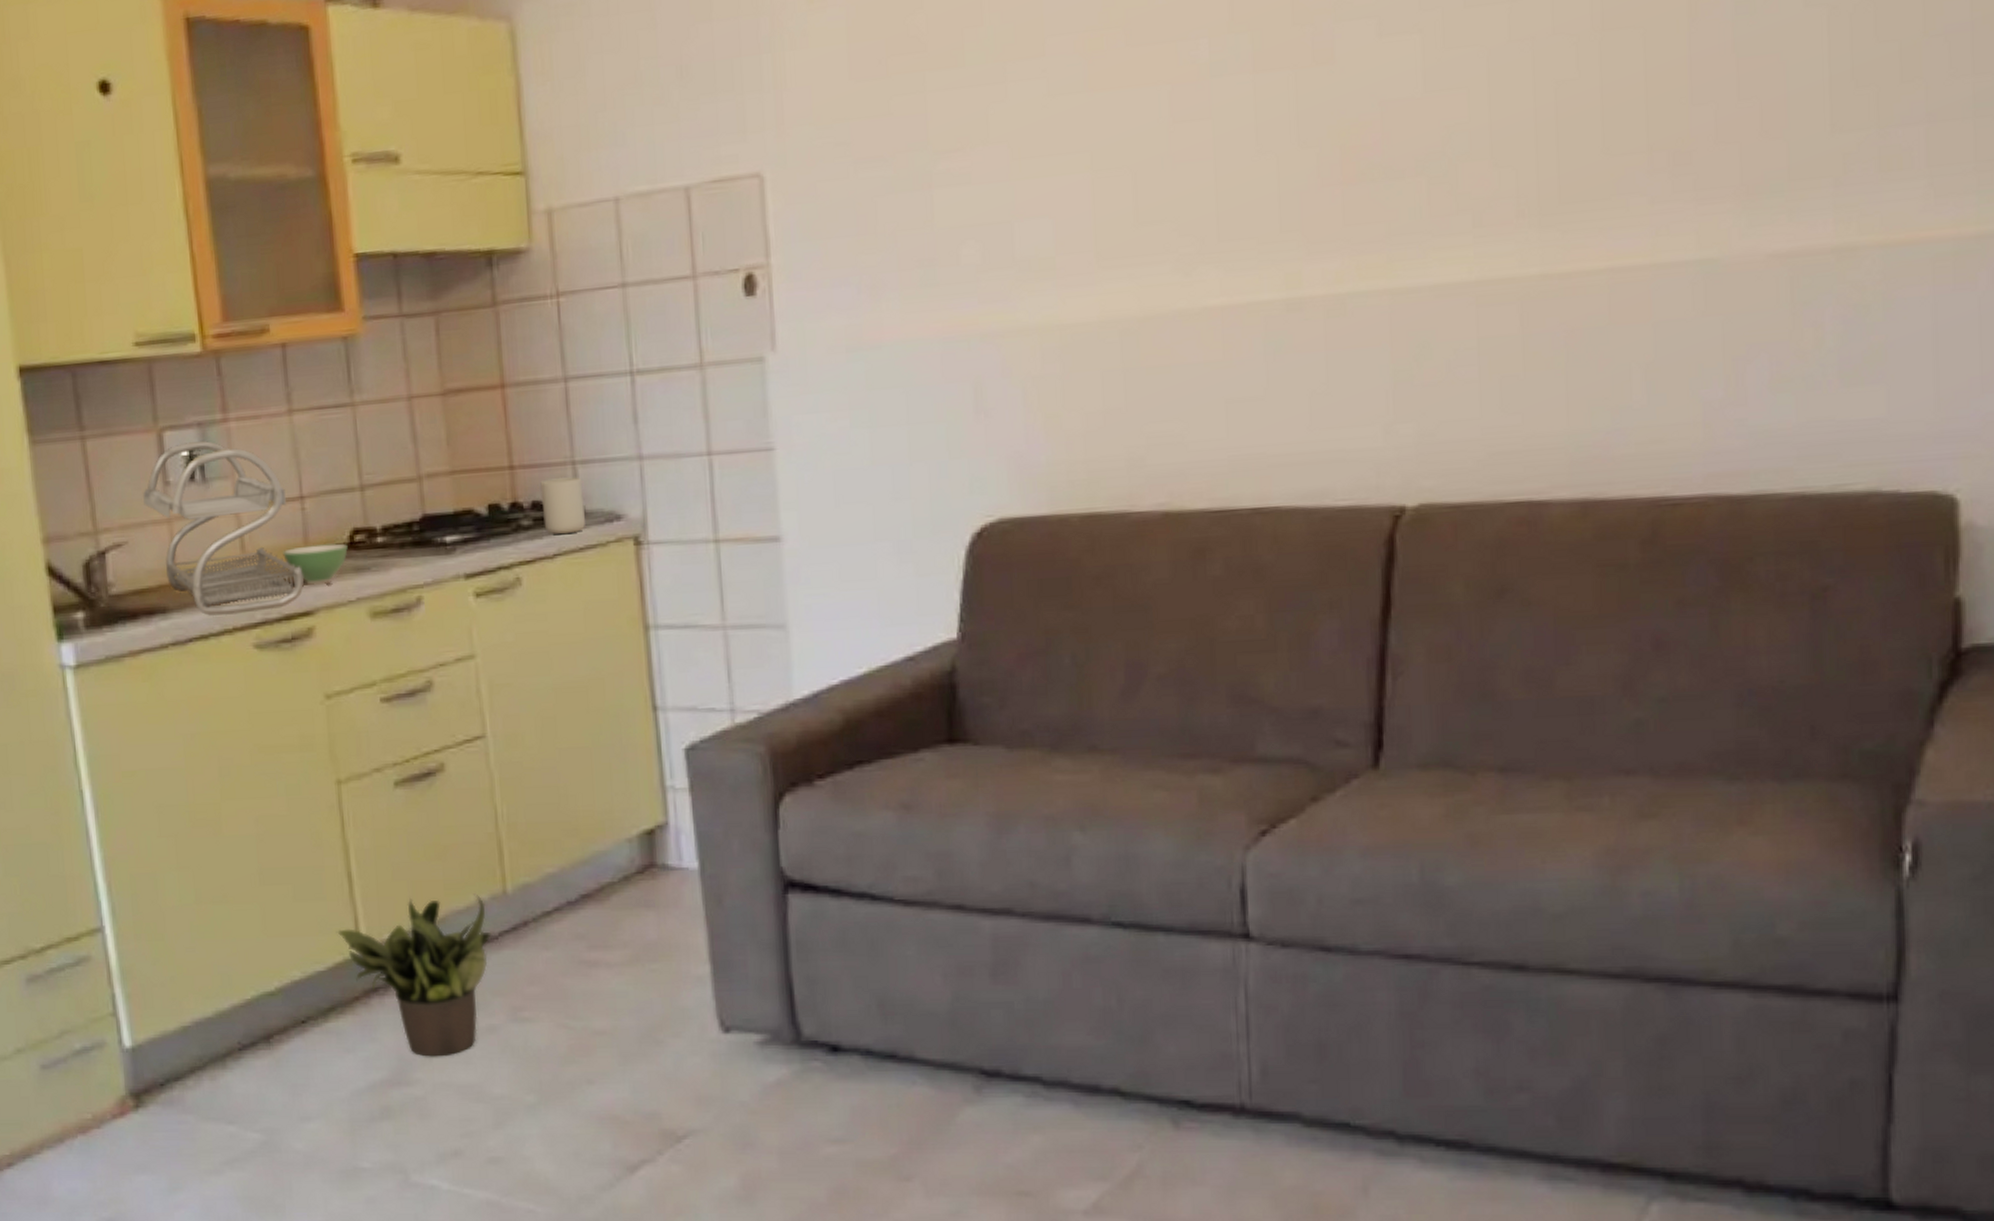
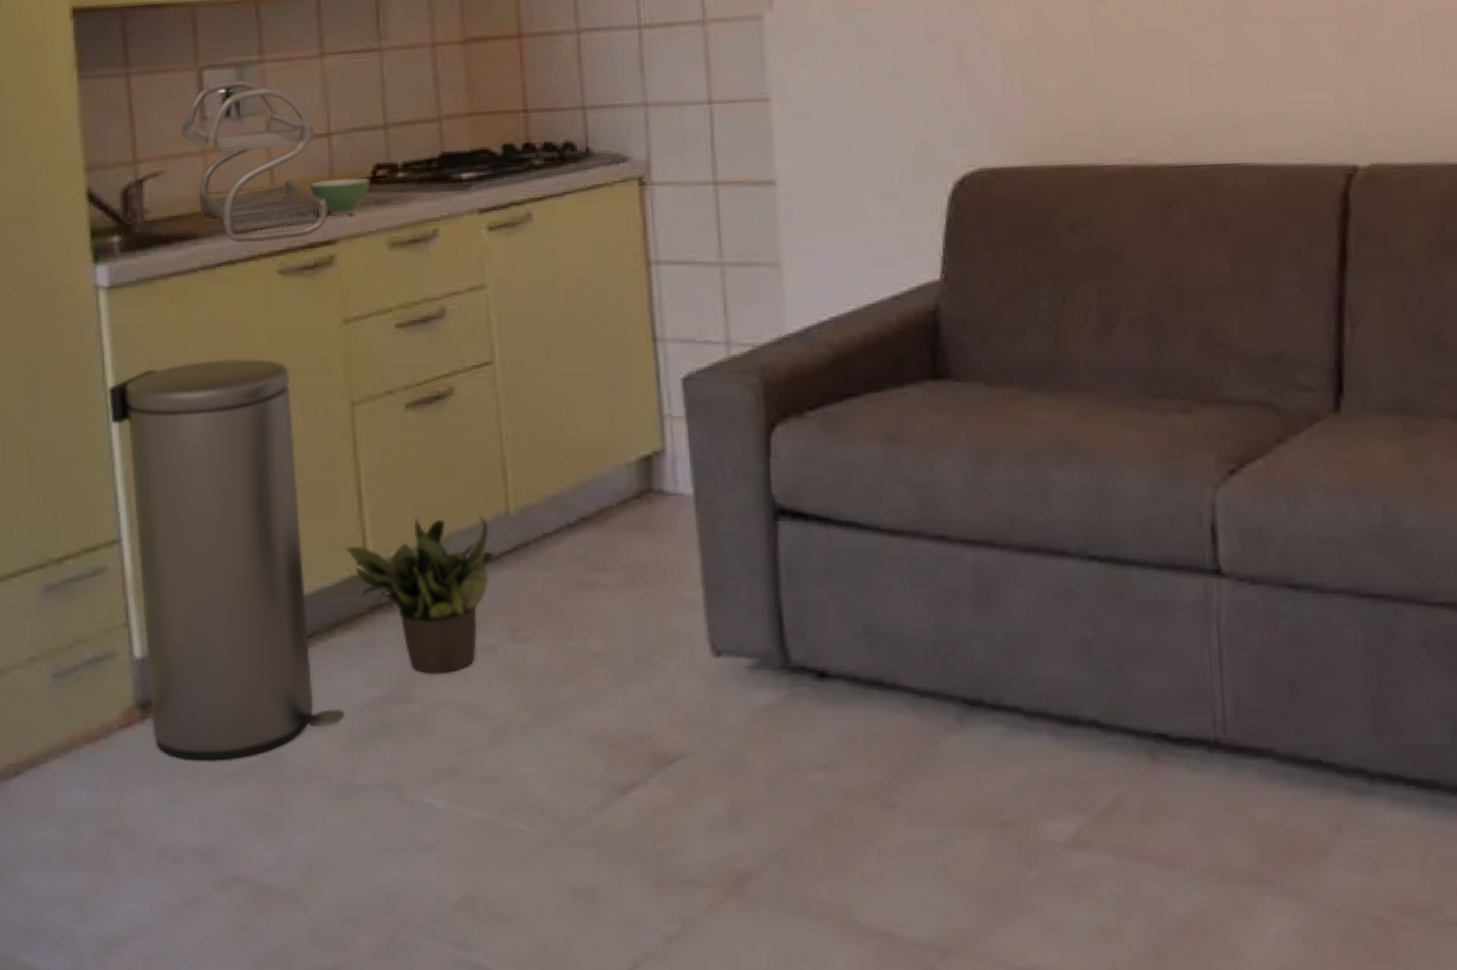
pedal bin: none [80,738,344,1148] -> present [107,358,346,761]
cup: present [540,477,585,534] -> none [552,121,593,174]

